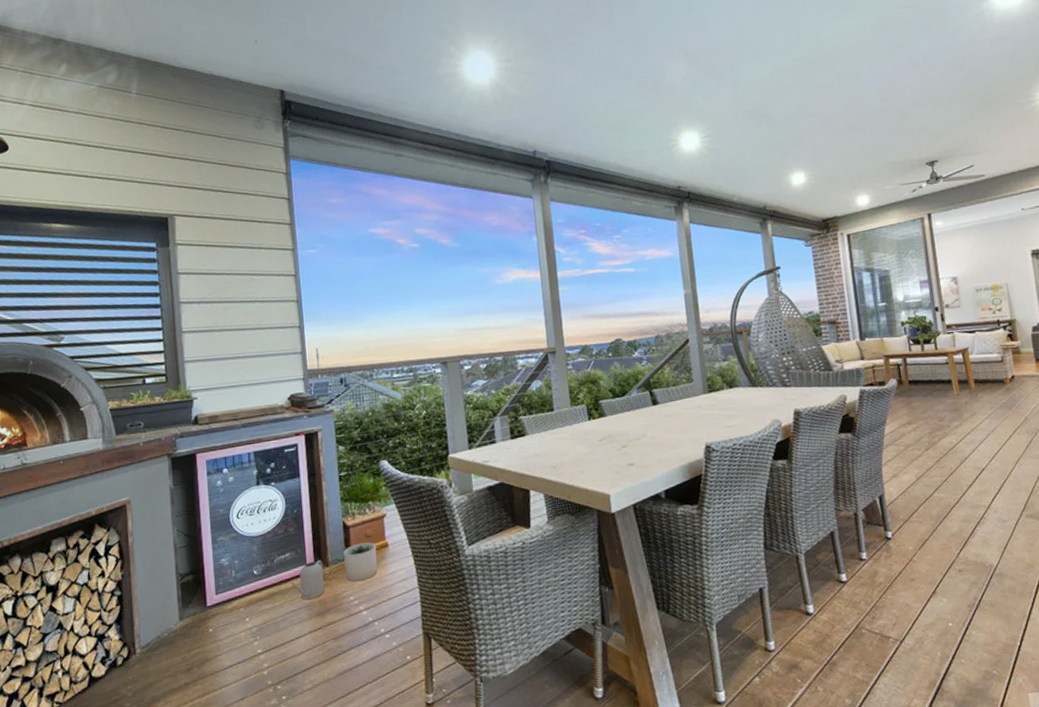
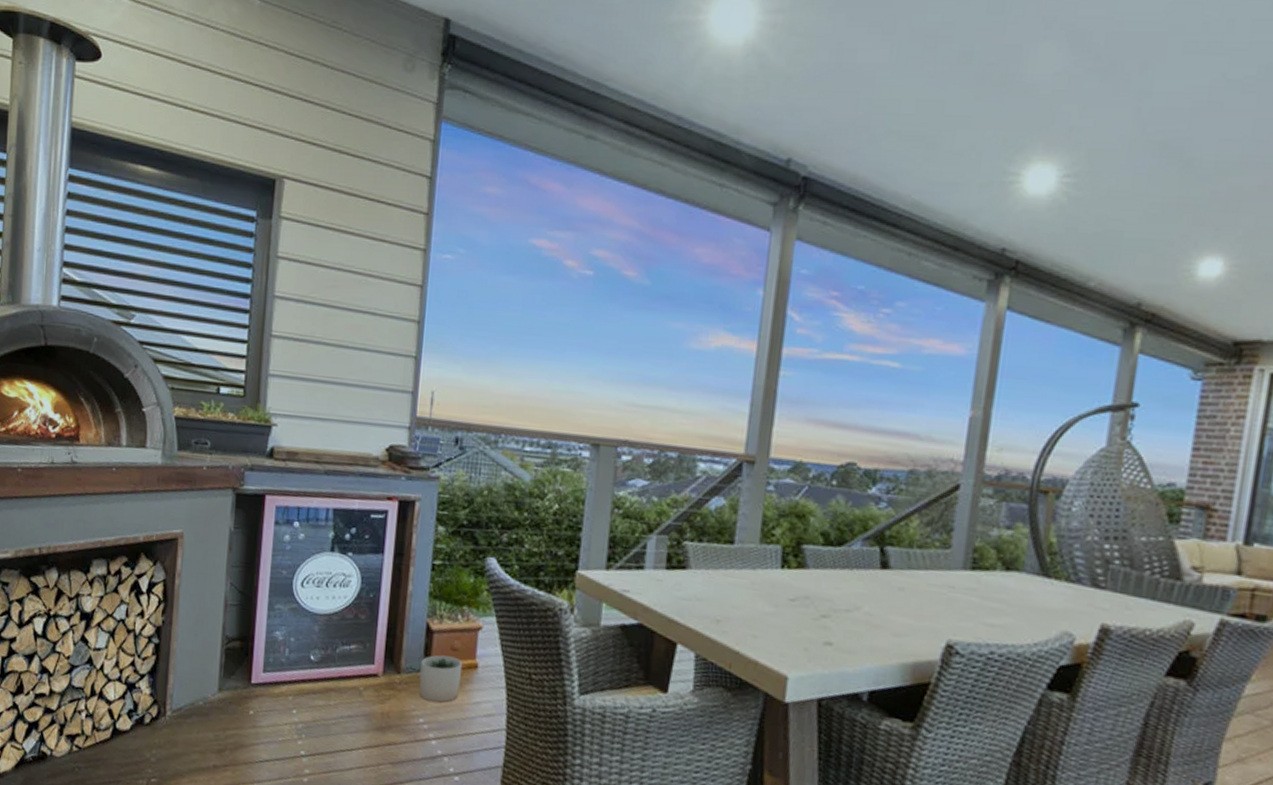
watering can: present [291,560,325,600] -> none [351,662,394,709]

